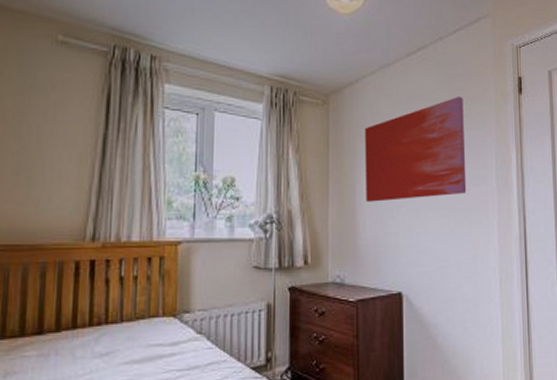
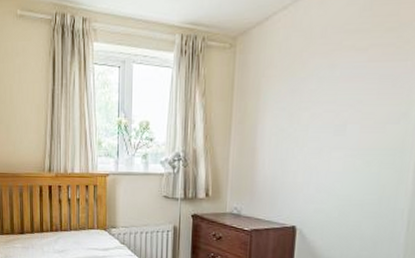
wall art: present [364,97,467,202] -> none [267,23,392,142]

